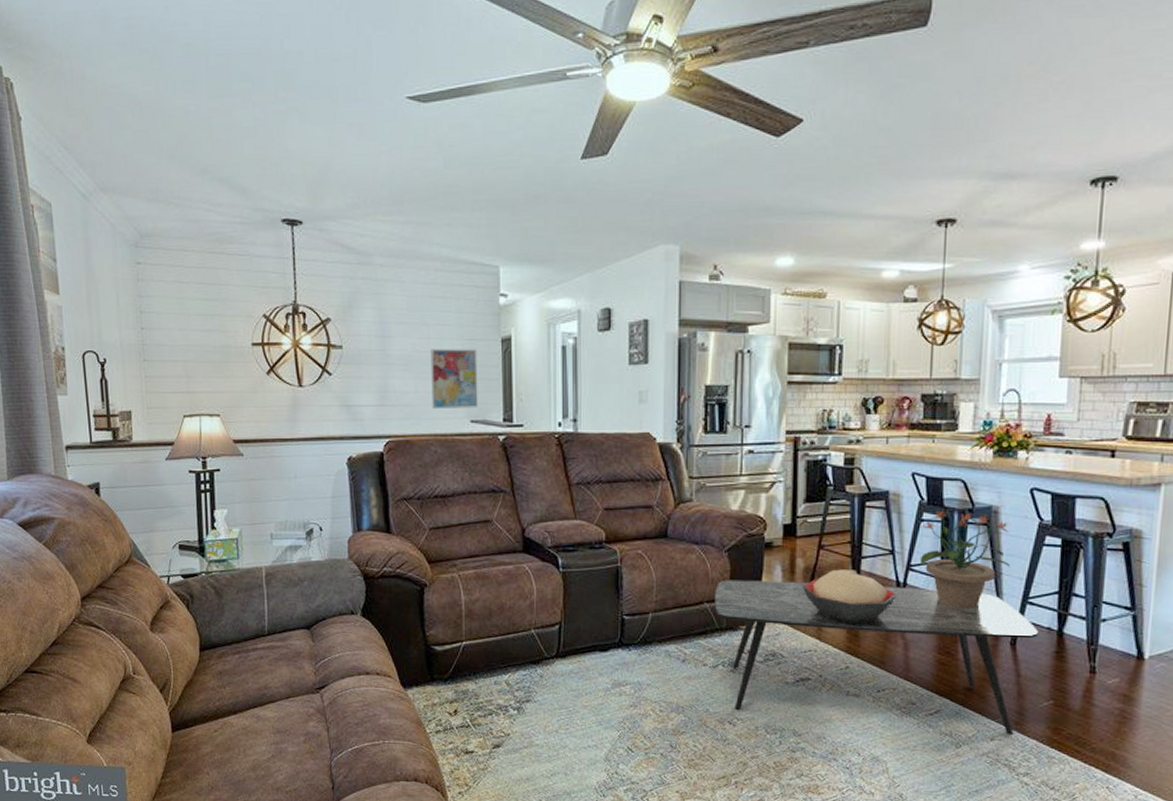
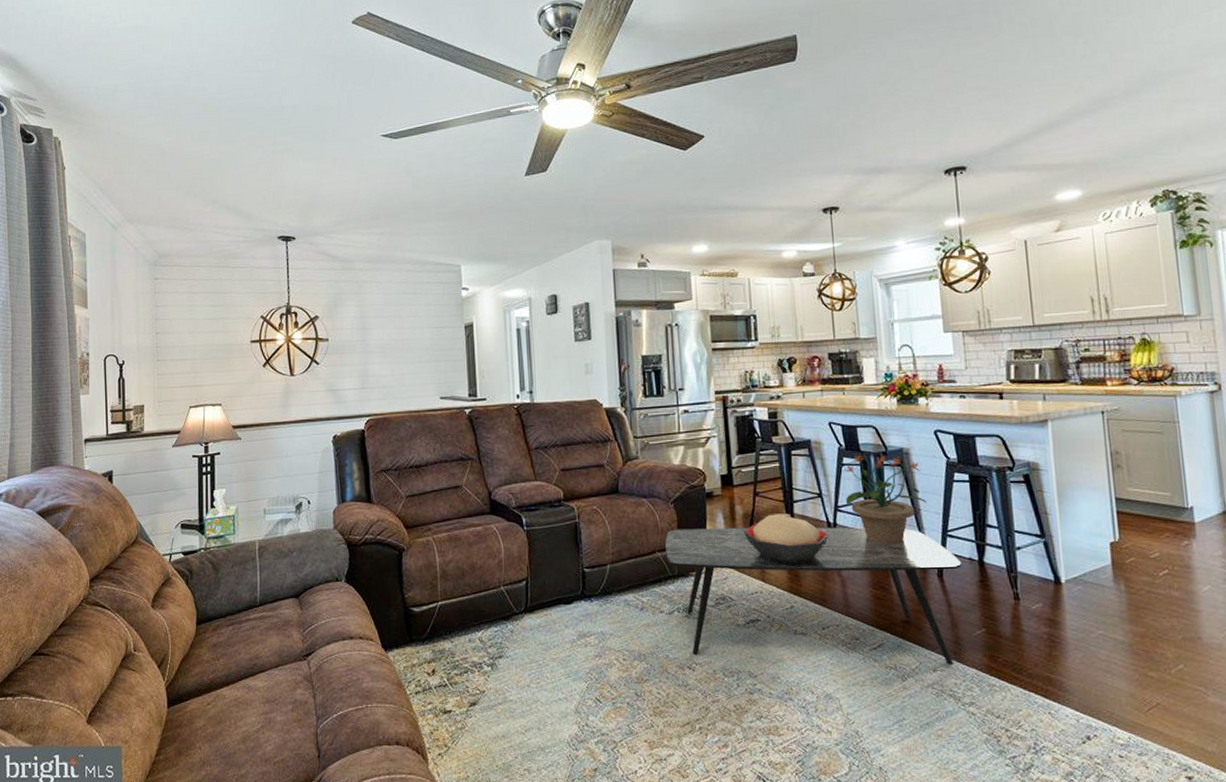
wall art: present [430,349,478,410] -> none [404,335,447,390]

